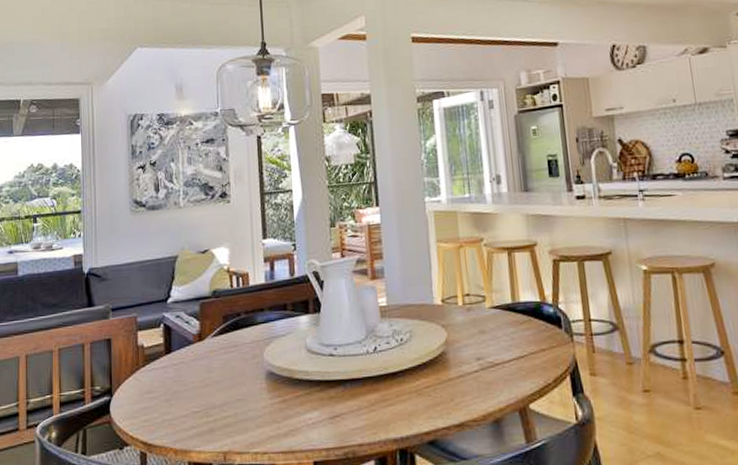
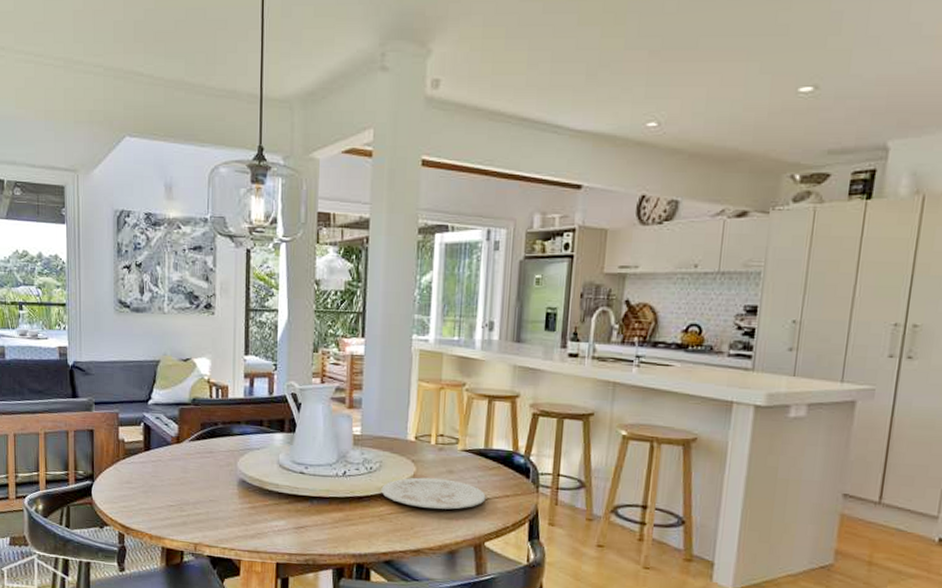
plate: none [414,340,523,376] -> present [381,477,486,510]

